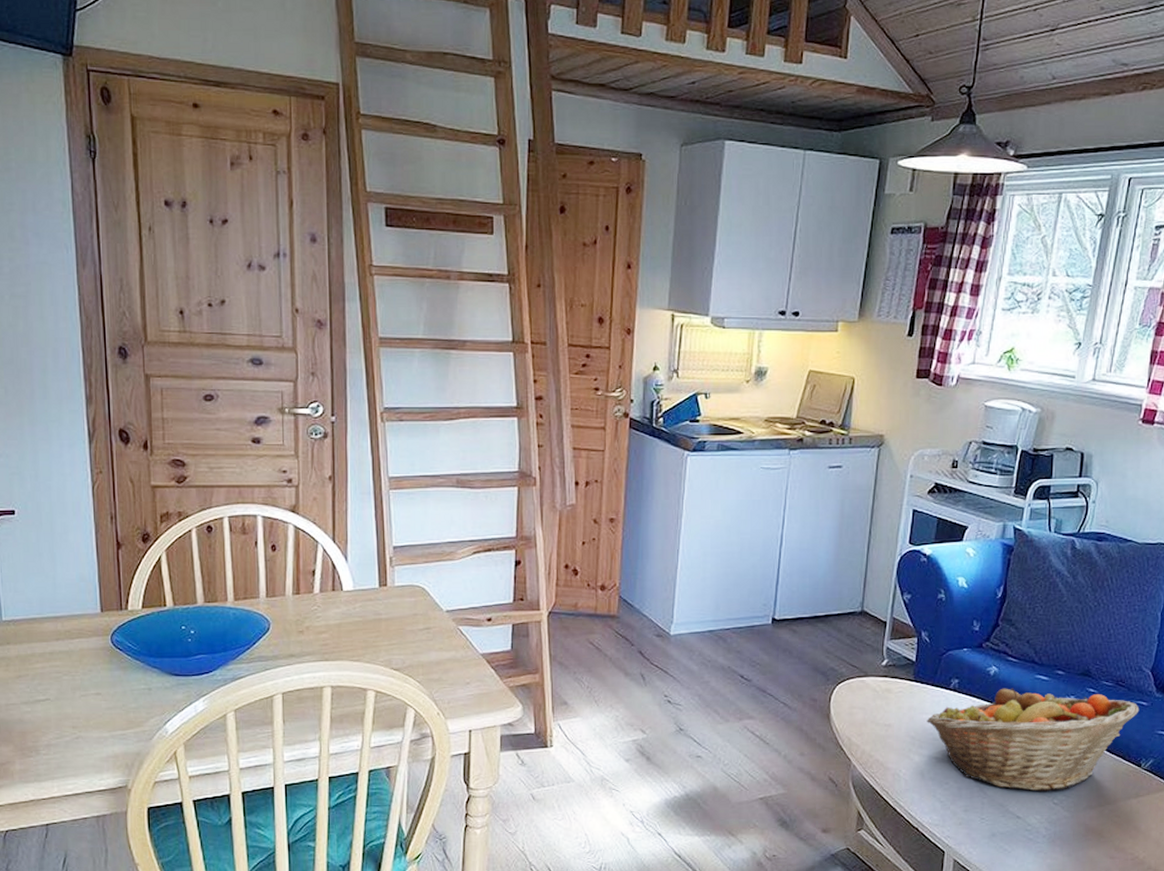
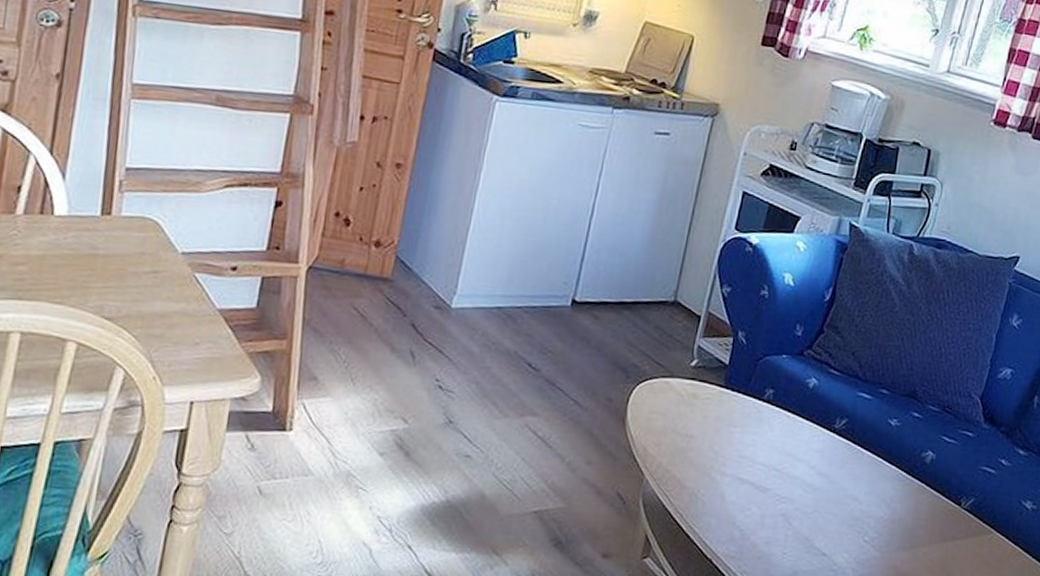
fruit basket: present [927,688,1140,792] -> none [734,404,965,527]

